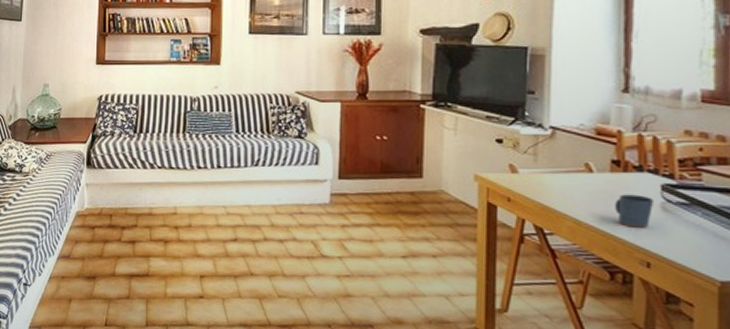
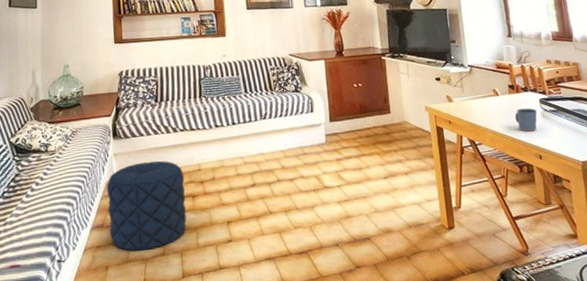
pouf: none [75,196,158,290] -> present [106,160,186,251]

